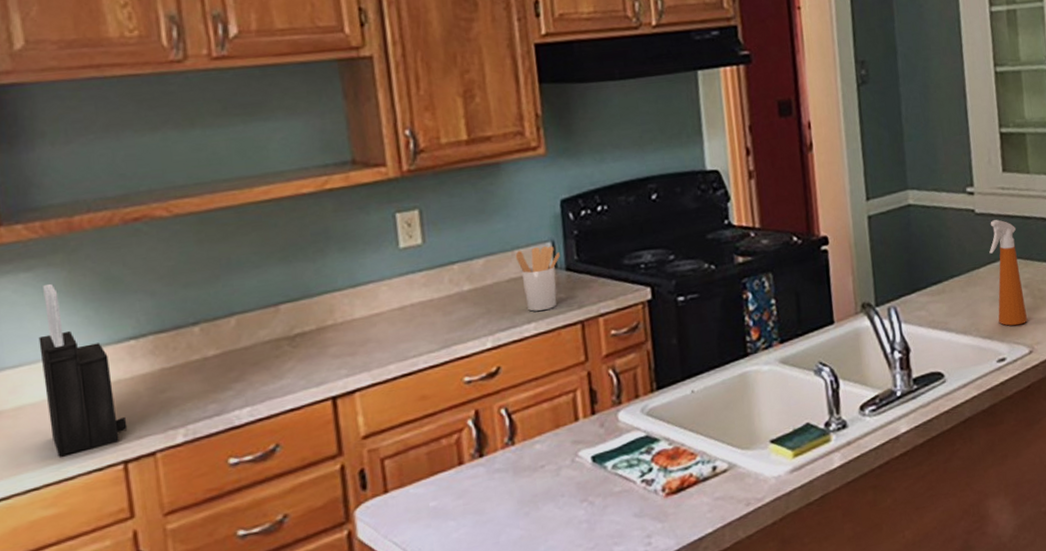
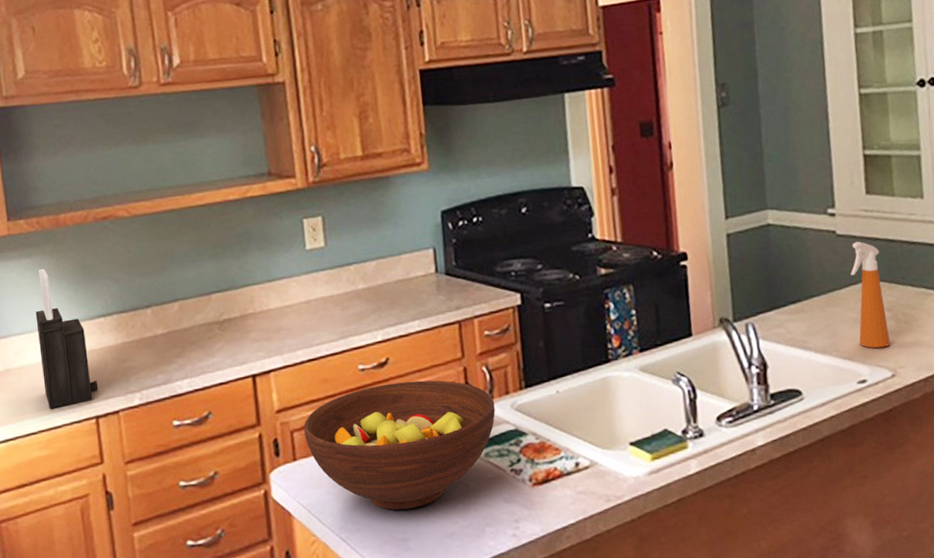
fruit bowl: none [397,388,624,539] -> present [303,380,496,510]
utensil holder: present [515,246,560,312] -> none [402,252,440,310]

